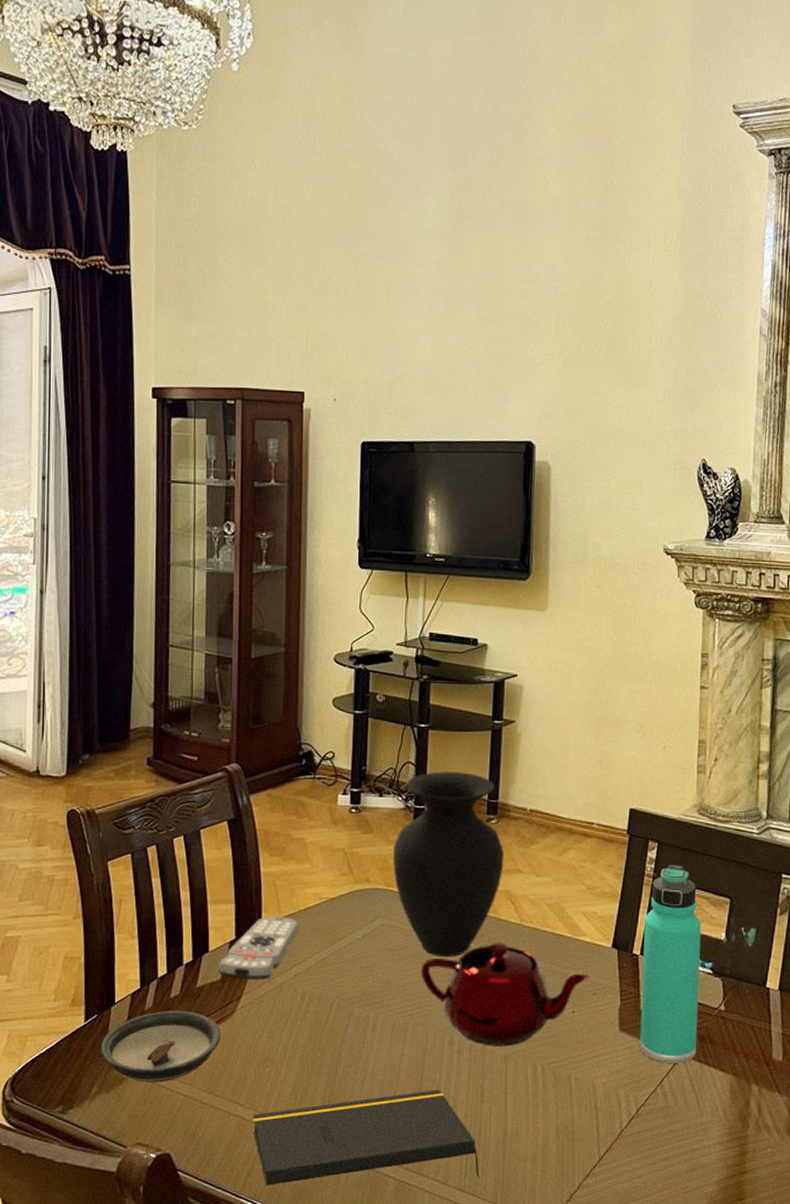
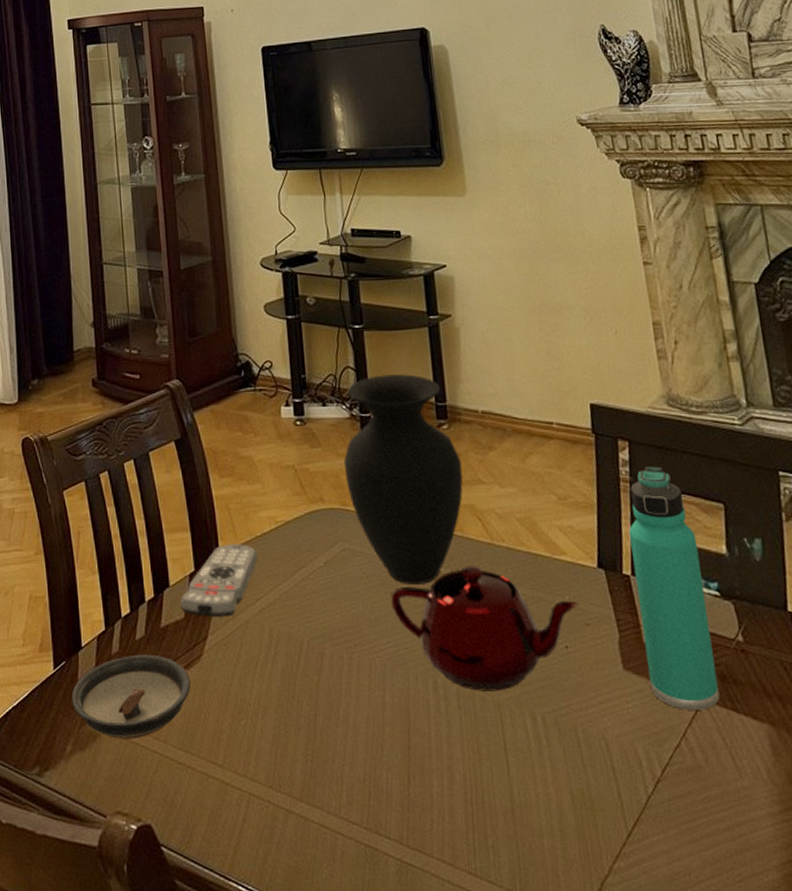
notepad: present [252,1089,480,1185] -> none [232,745,492,865]

